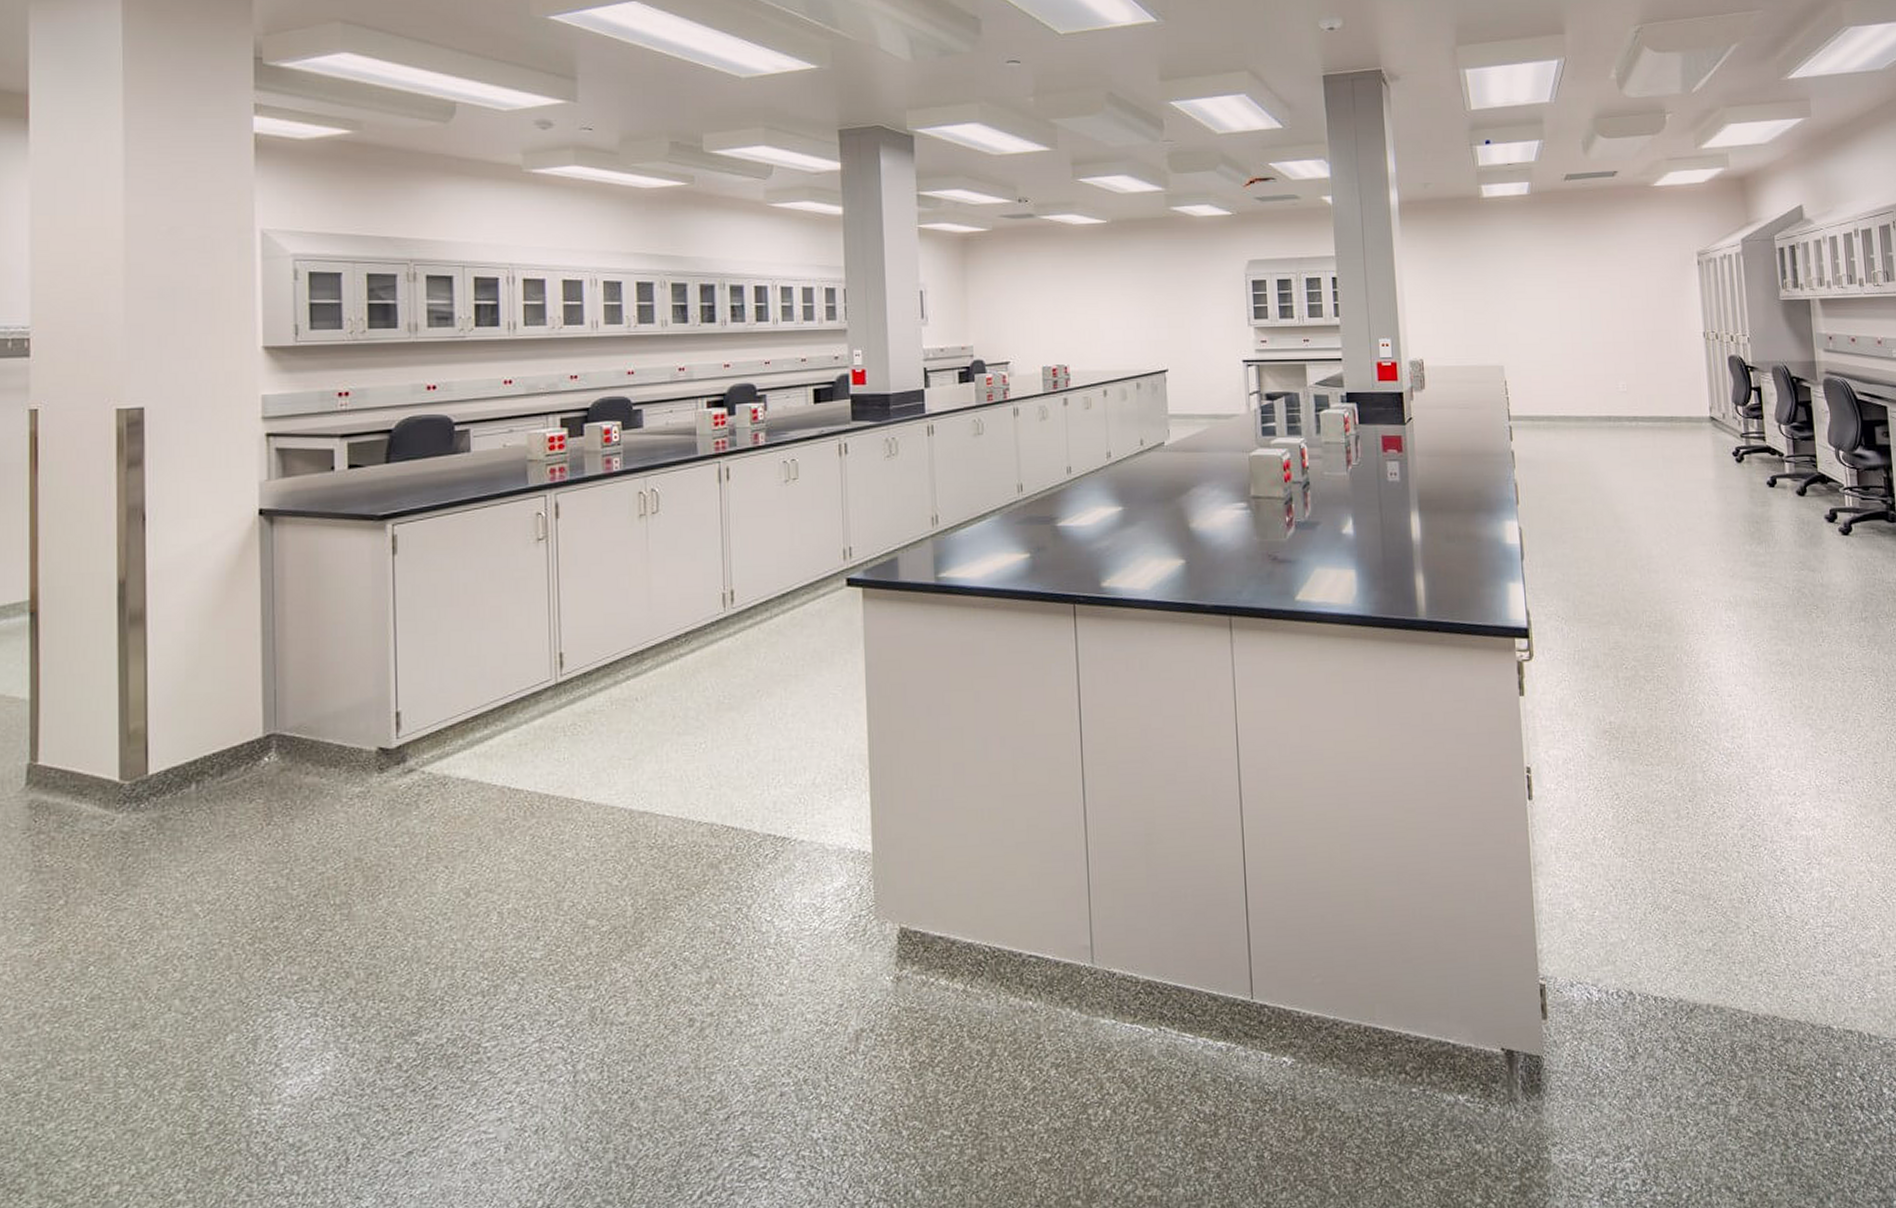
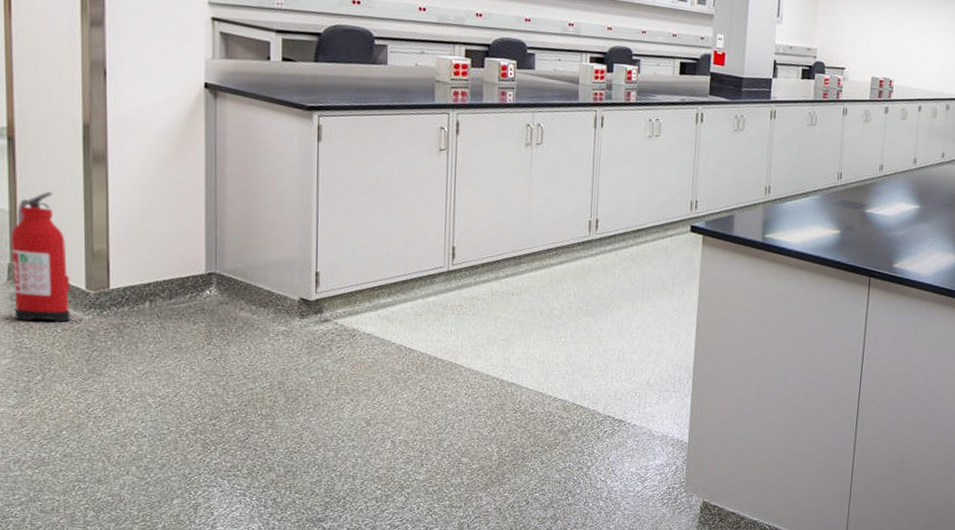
fire extinguisher: none [32,669,101,833] -> present [11,191,71,323]

